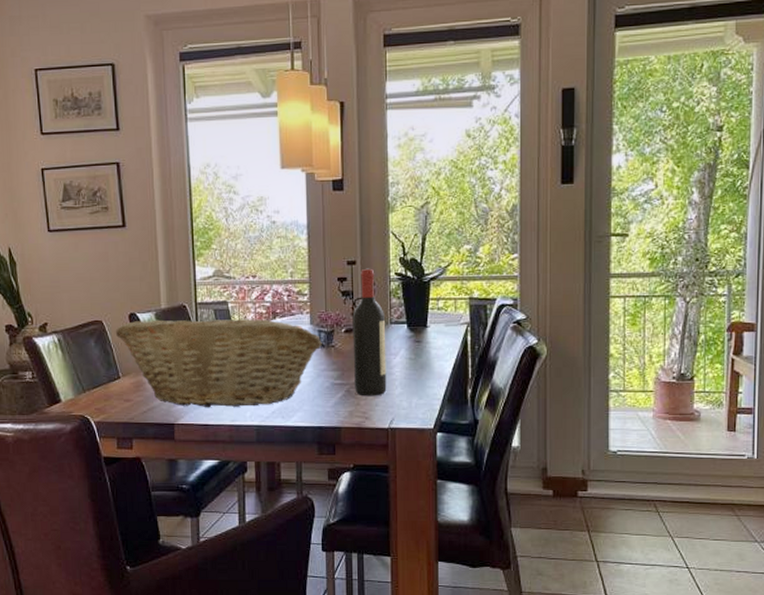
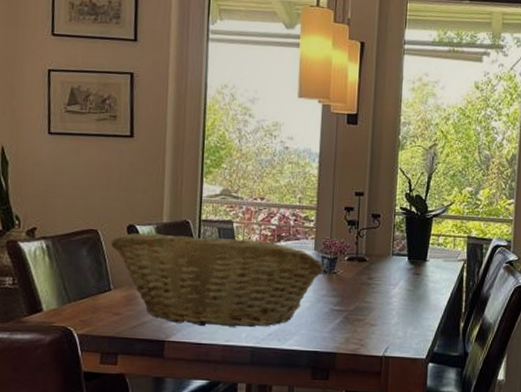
wine bottle: present [352,269,387,396] -> none [353,201,388,325]

